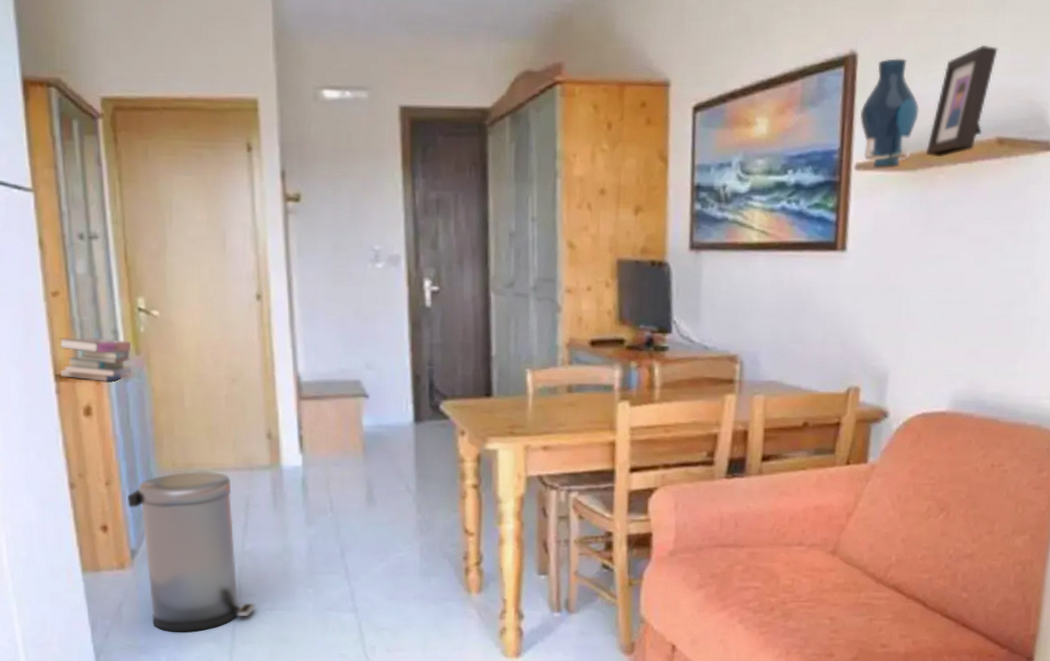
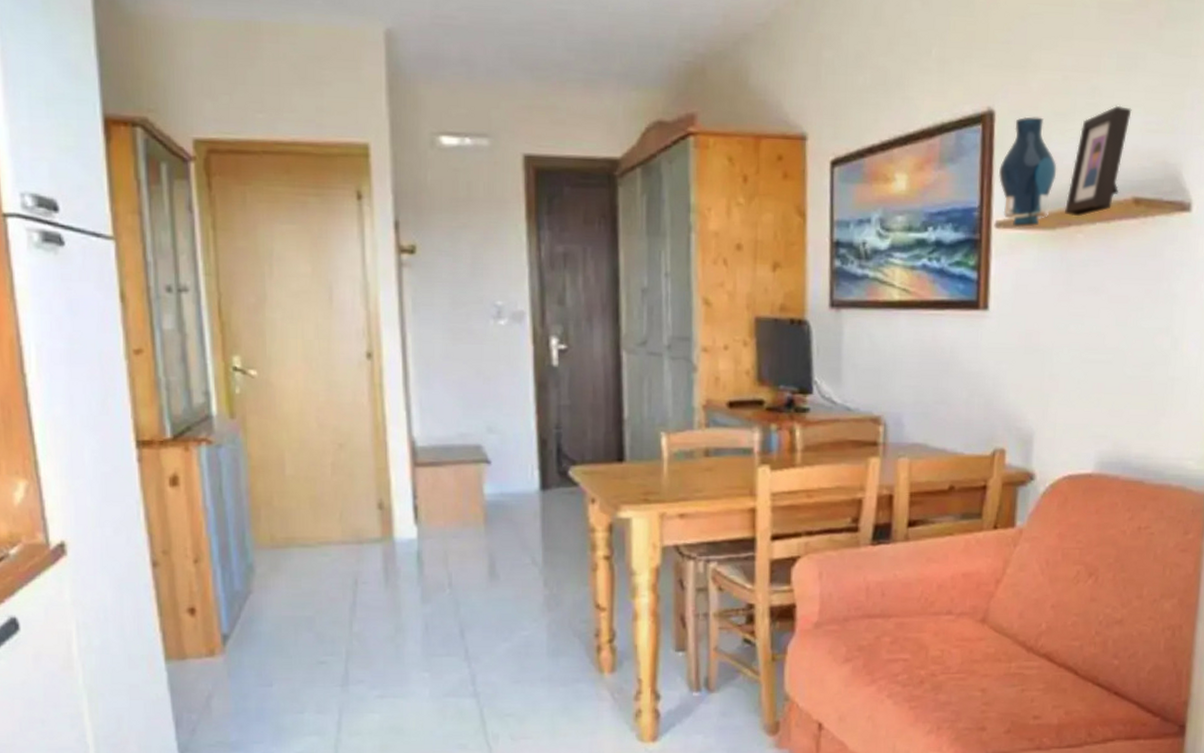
books: present [59,337,134,383] -> none [142,399,228,449]
pedal bin: present [127,471,257,633] -> none [219,545,366,726]

